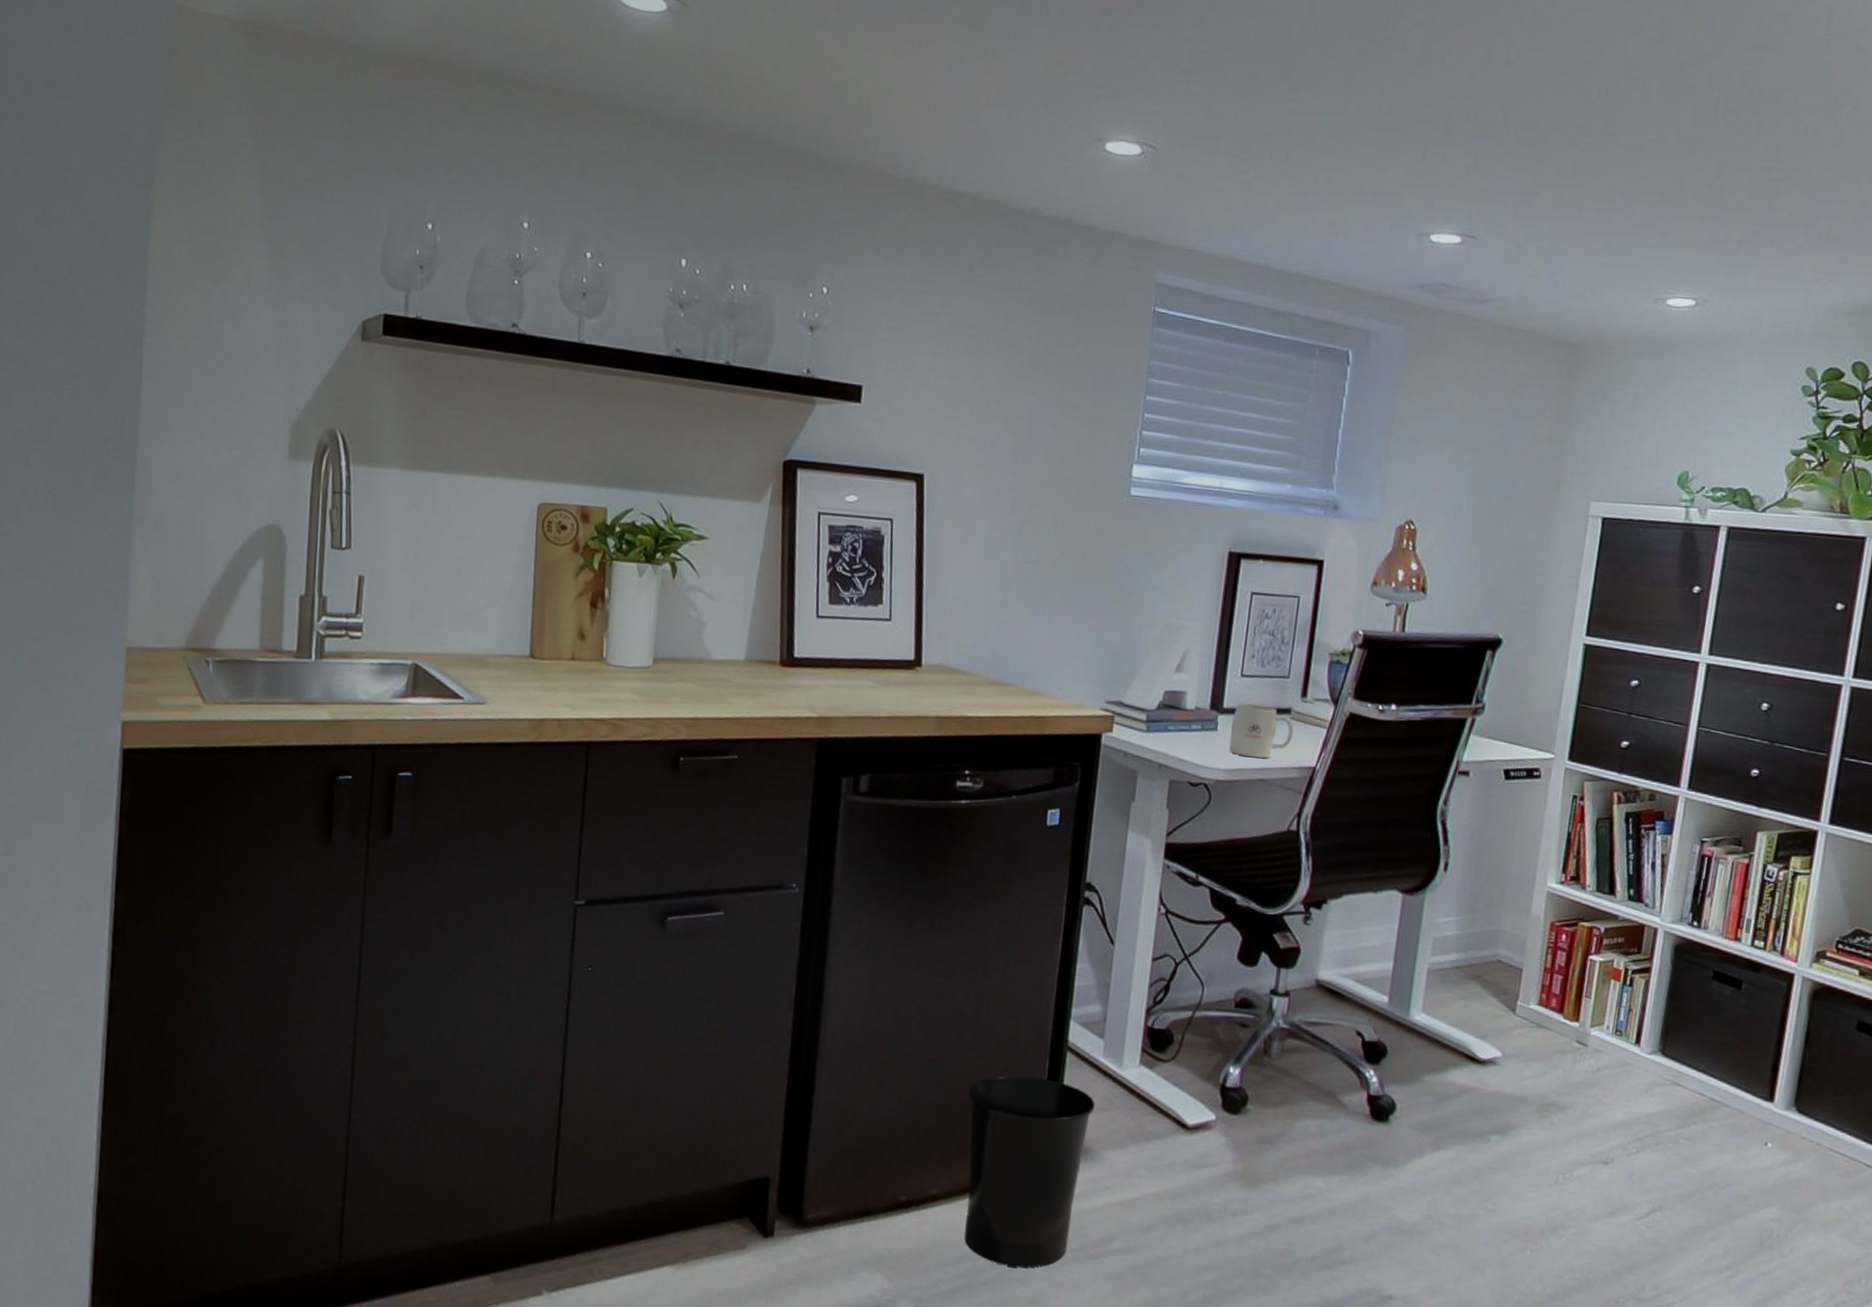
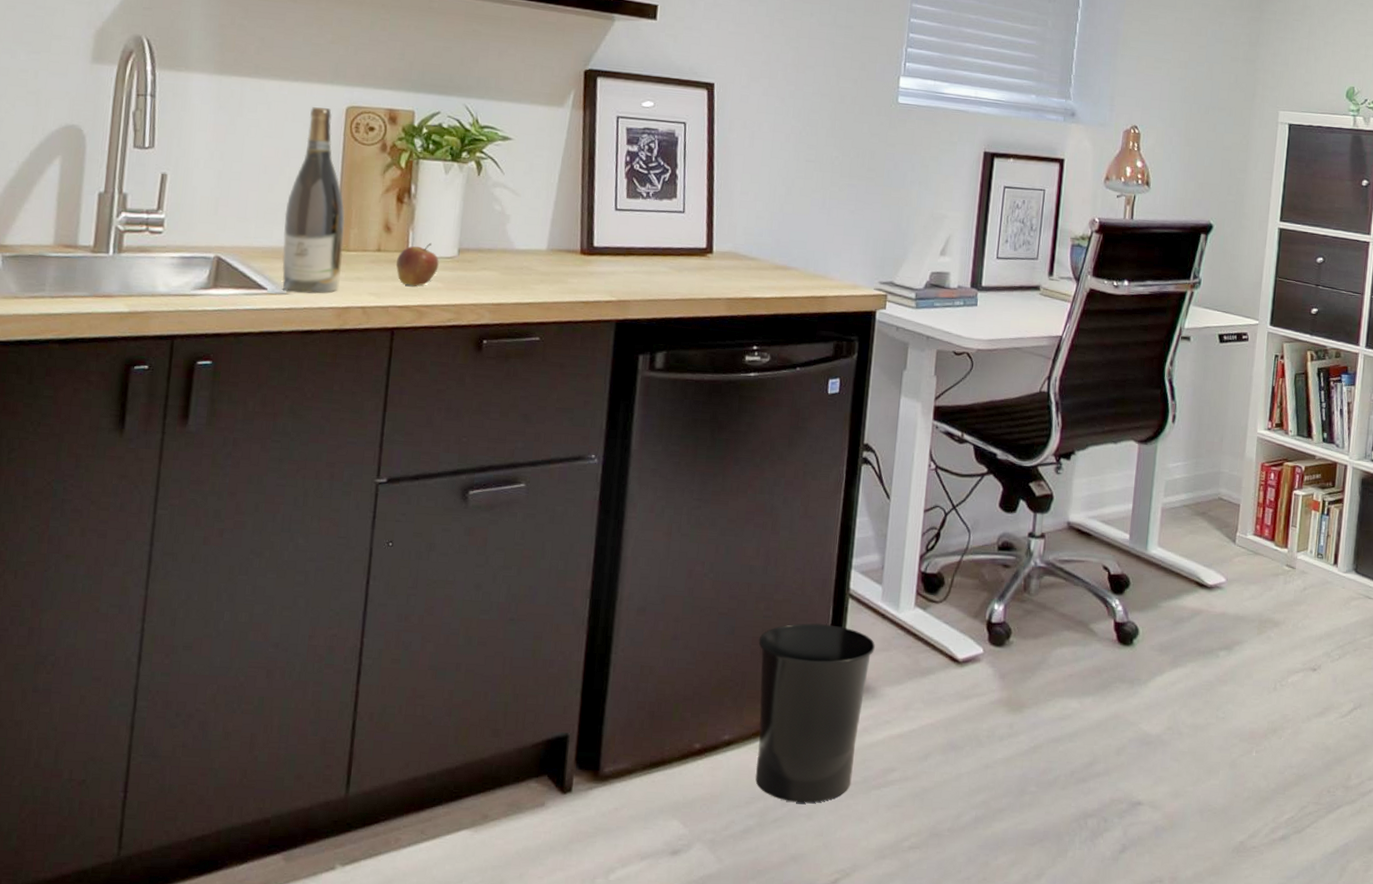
wine bottle: none [477,504,539,704] -> present [282,107,346,294]
fruit: none [590,651,634,698] -> present [395,242,439,286]
mug: present [1229,702,1294,759] -> none [988,281,1043,330]

